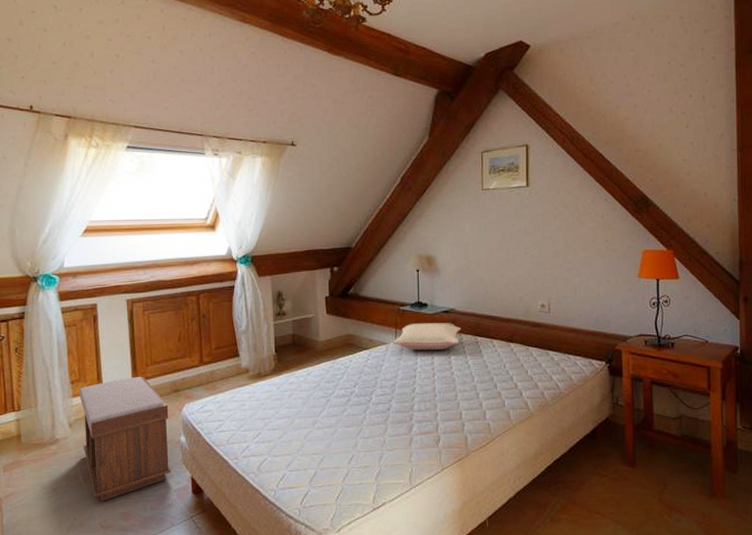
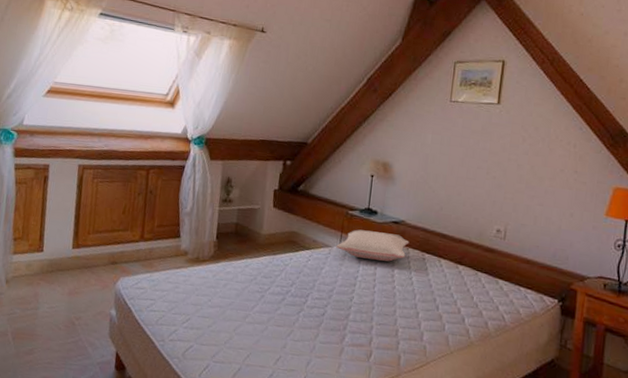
bench: present [79,376,171,501] -> none [16,242,104,363]

